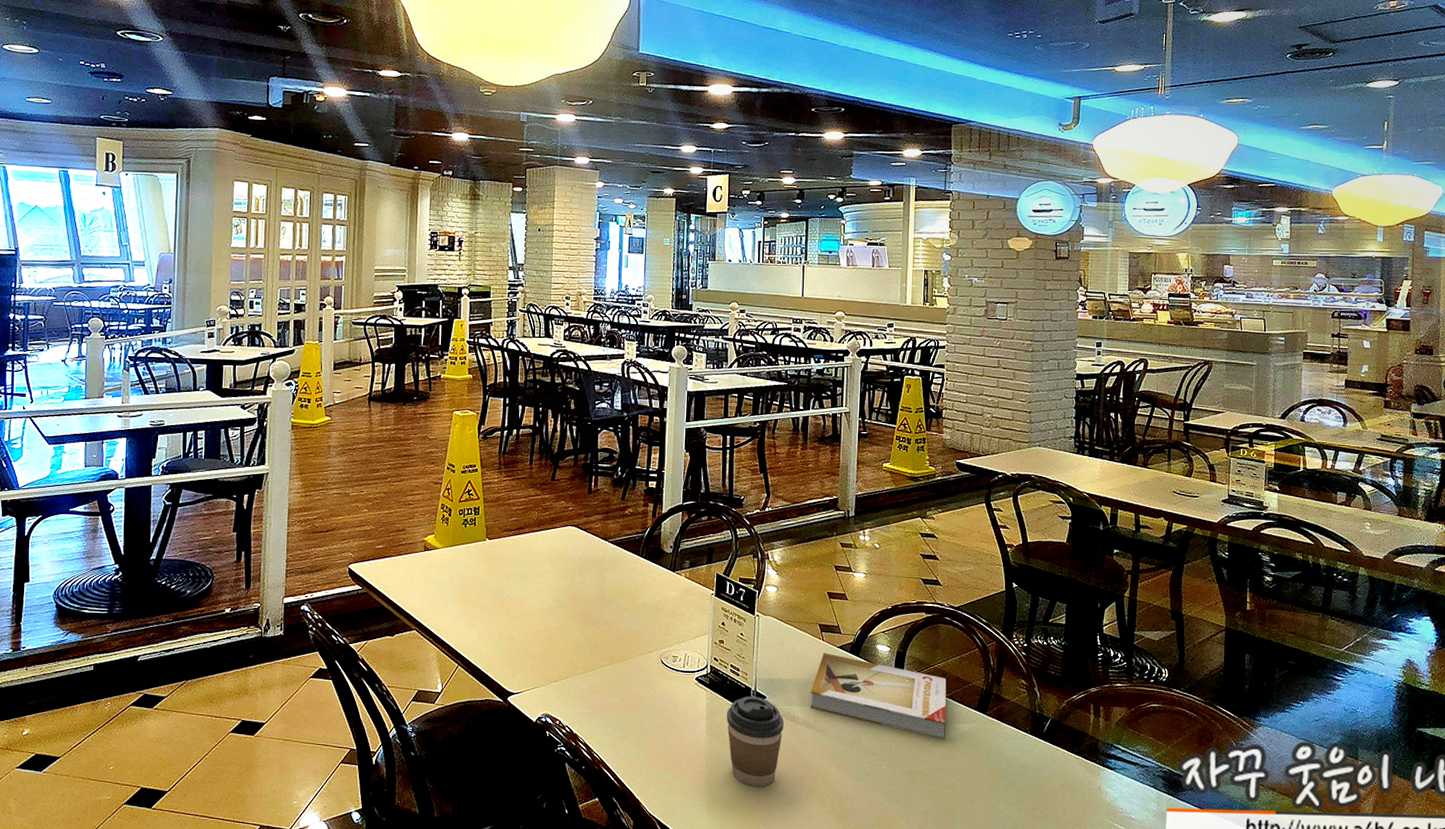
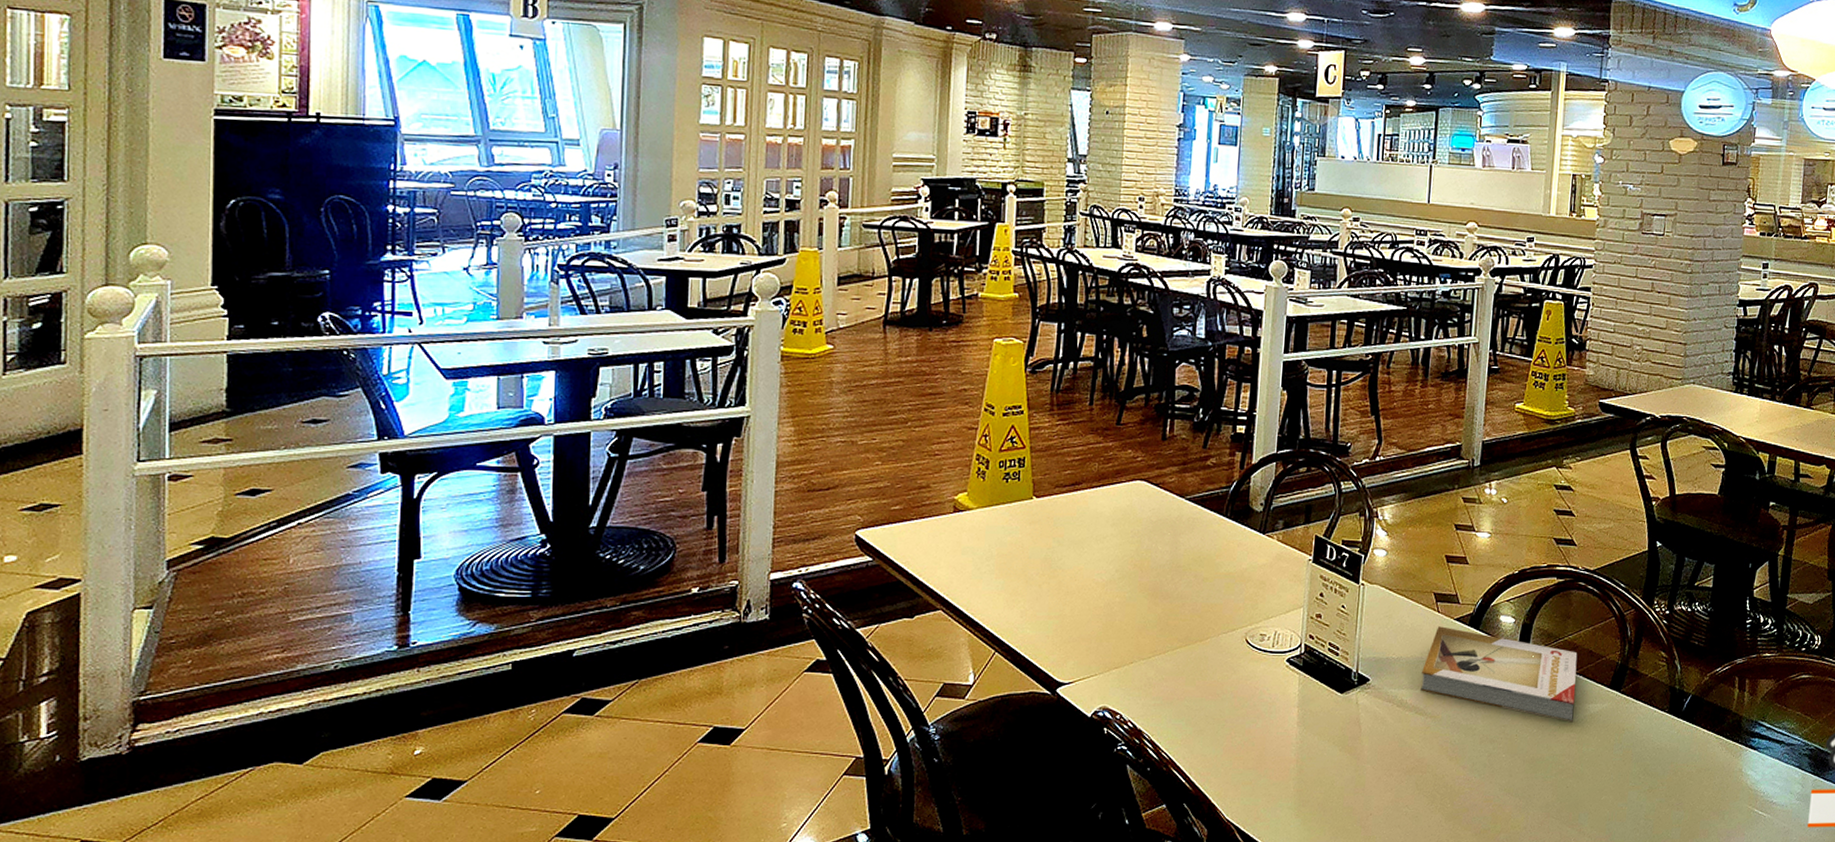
coffee cup: present [726,696,785,786] -> none [1321,679,1390,783]

